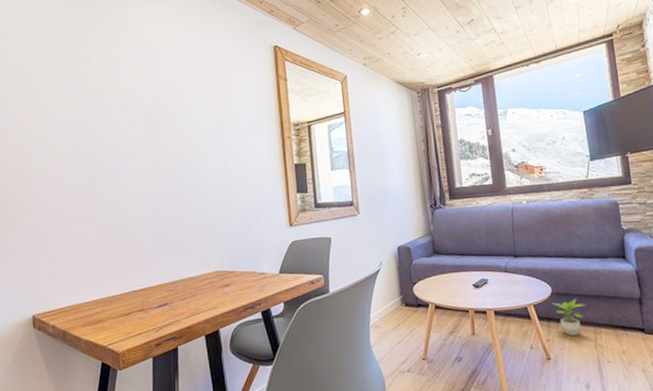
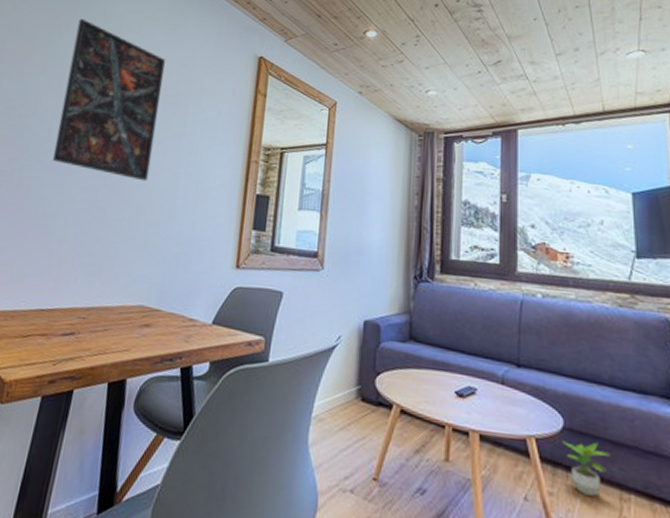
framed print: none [103,34,201,170] -> present [52,18,165,181]

